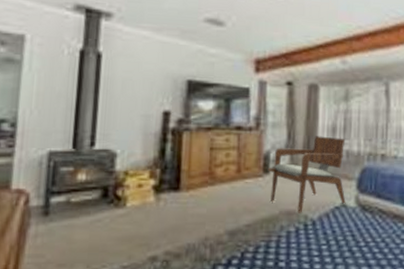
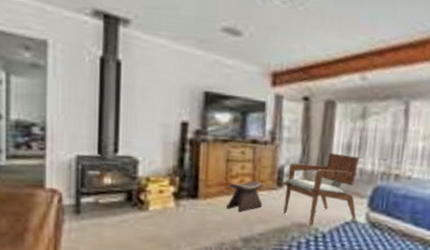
stool: none [210,168,249,202] -> present [225,180,263,212]

